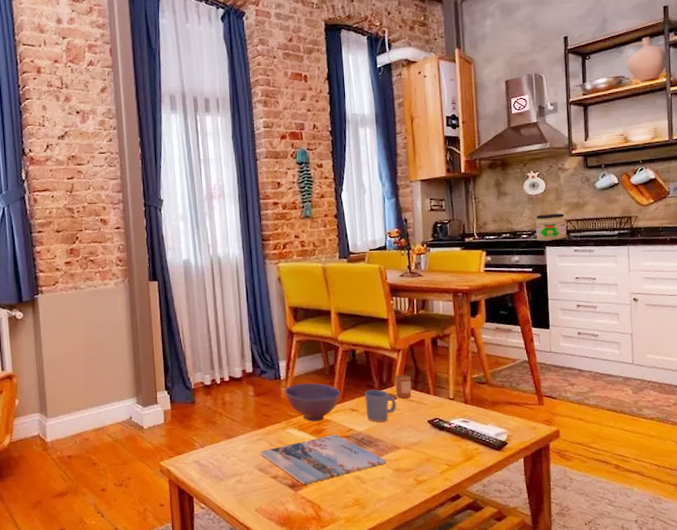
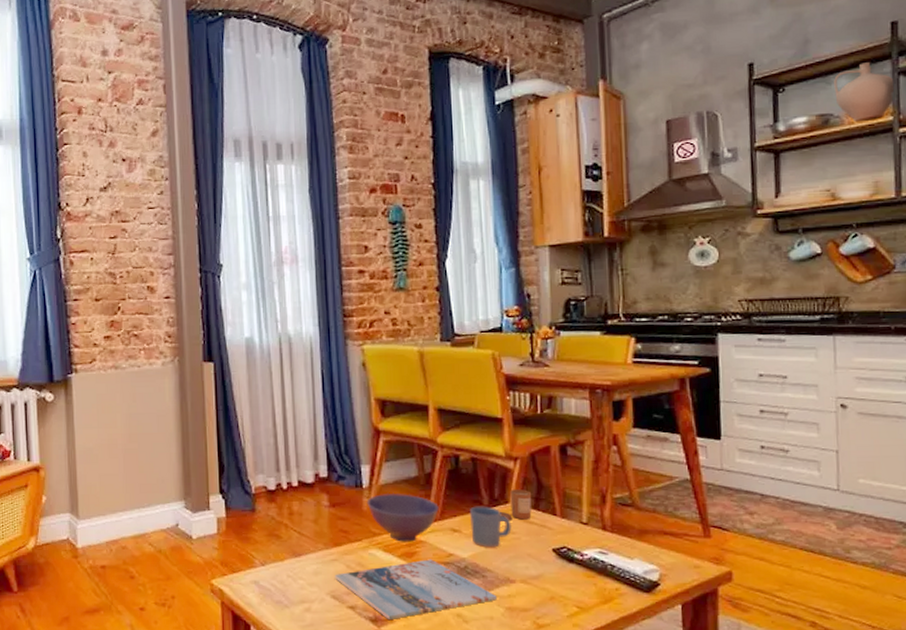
jar: present [535,213,567,242] -> none [704,291,748,328]

